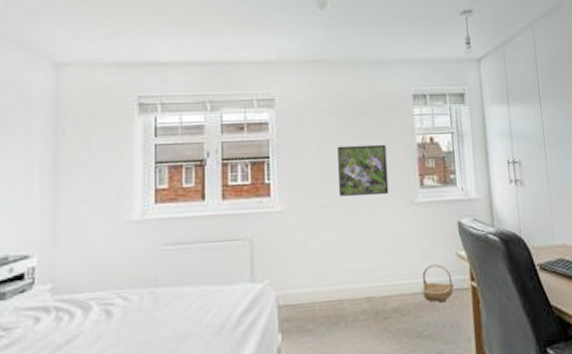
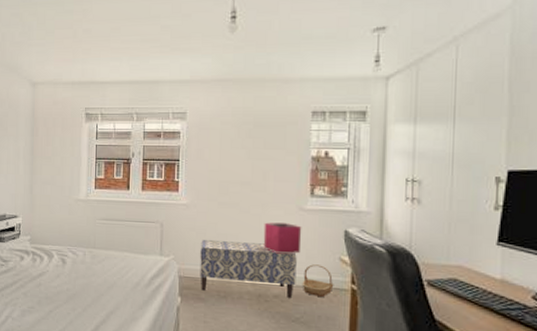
bench: none [301,248,415,320] -> present [199,240,297,298]
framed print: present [337,144,389,196] -> none [236,154,281,200]
storage bin: none [374,221,416,259] -> present [263,222,302,254]

